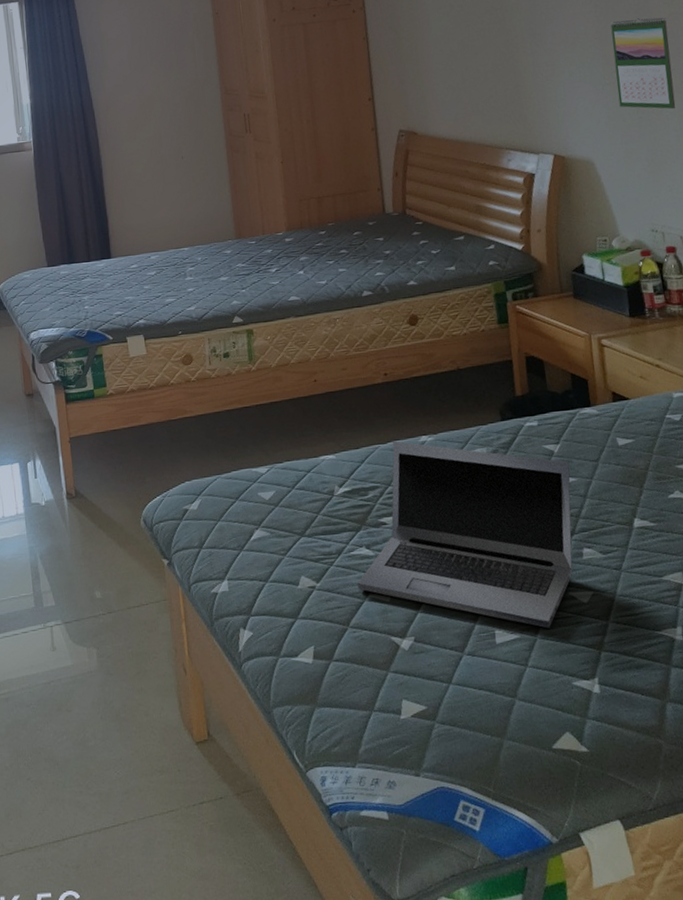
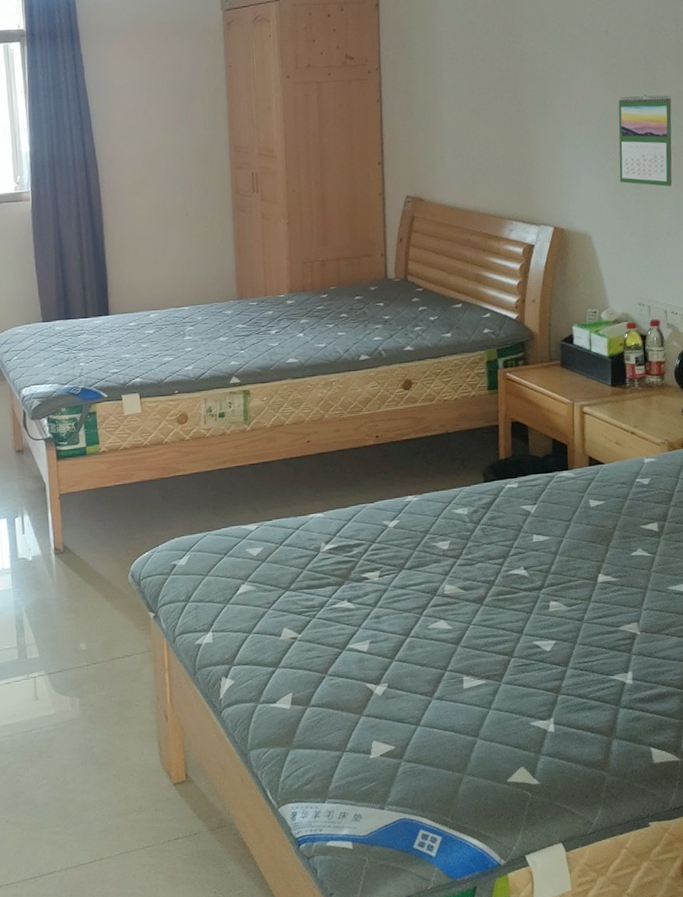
laptop: present [357,441,573,629] -> none [337,500,545,675]

